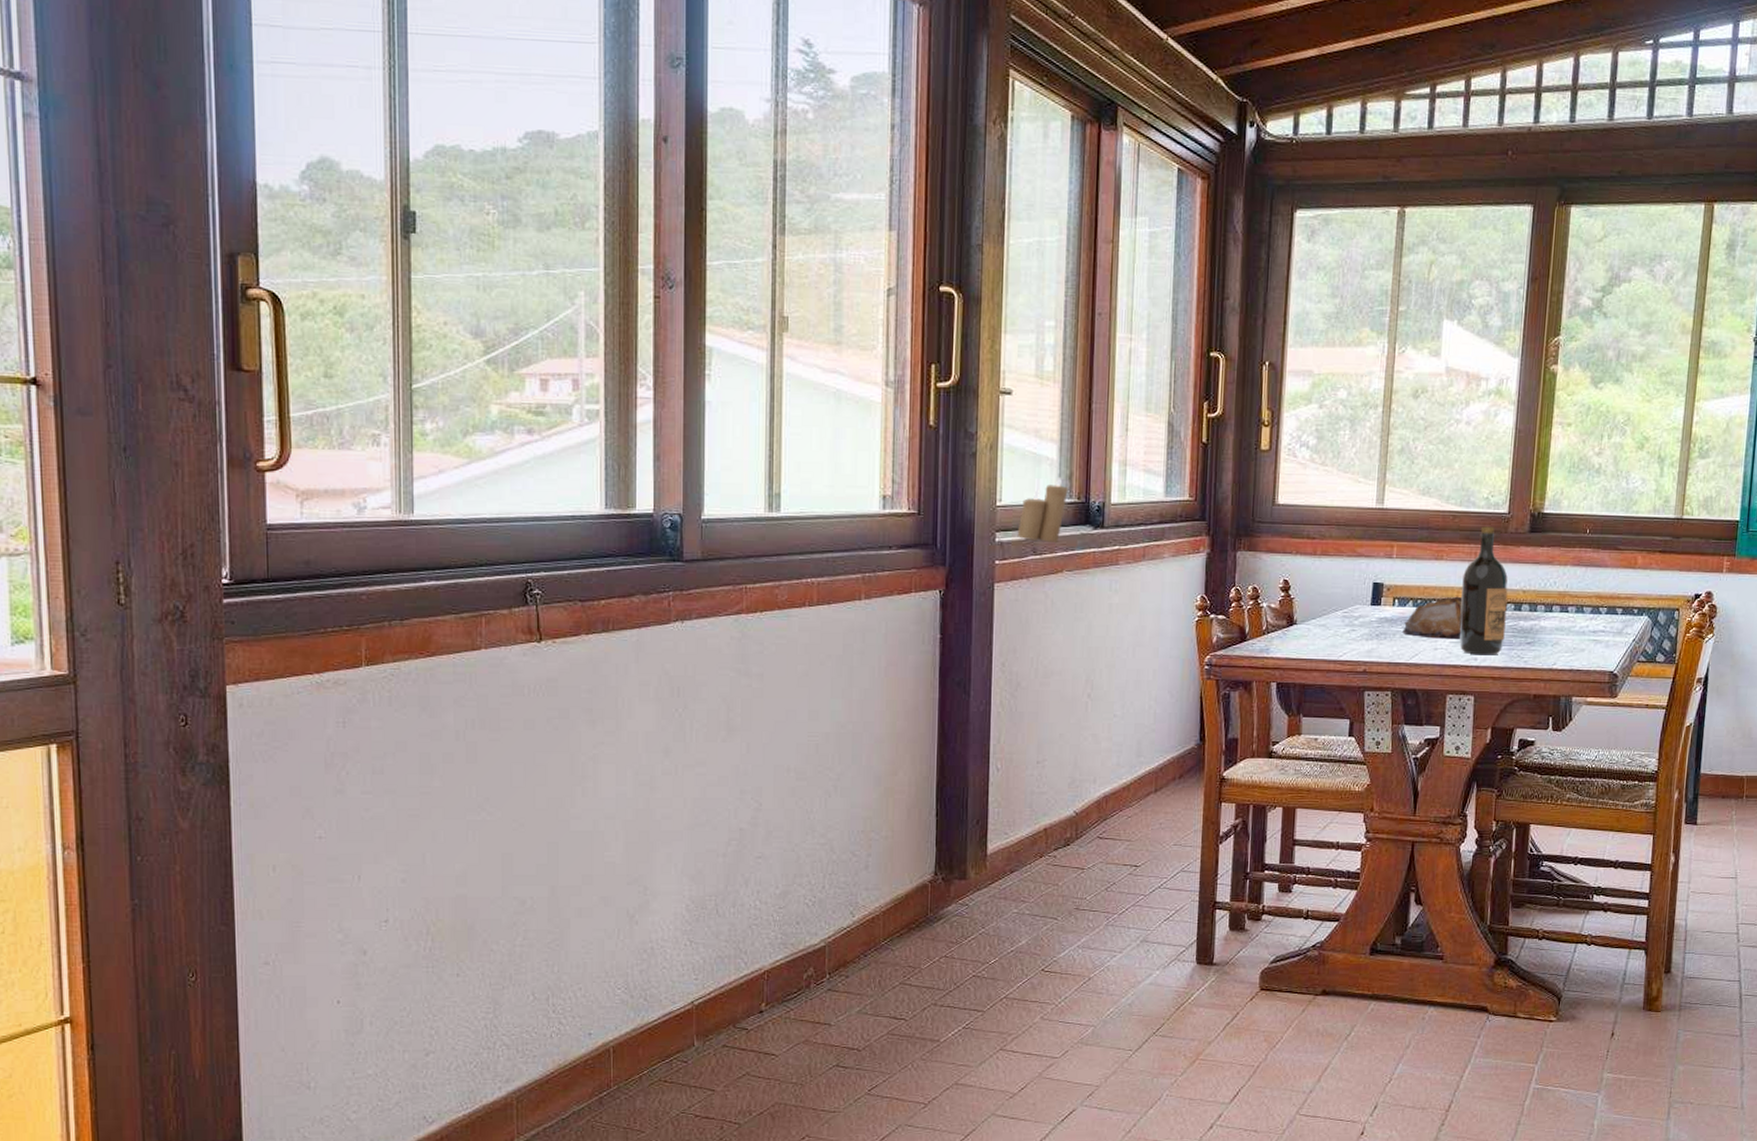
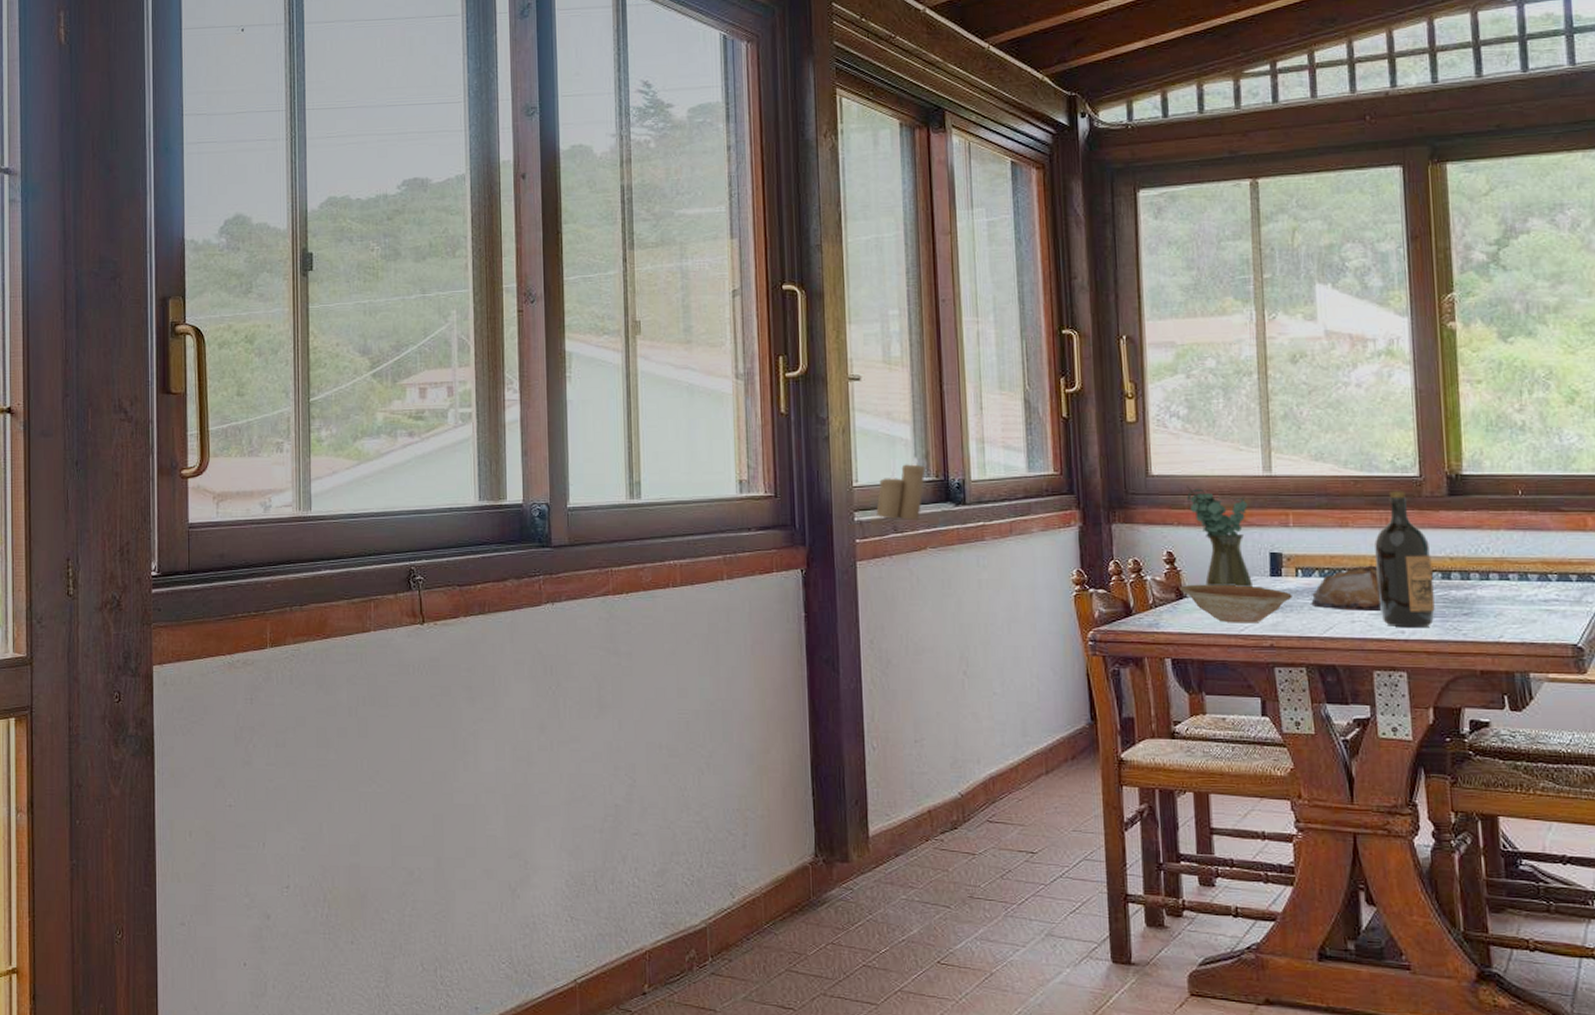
bowl: none [1290,611,1388,650] -> present [1179,584,1292,623]
vase: none [1307,516,1359,616] -> present [1187,486,1254,588]

